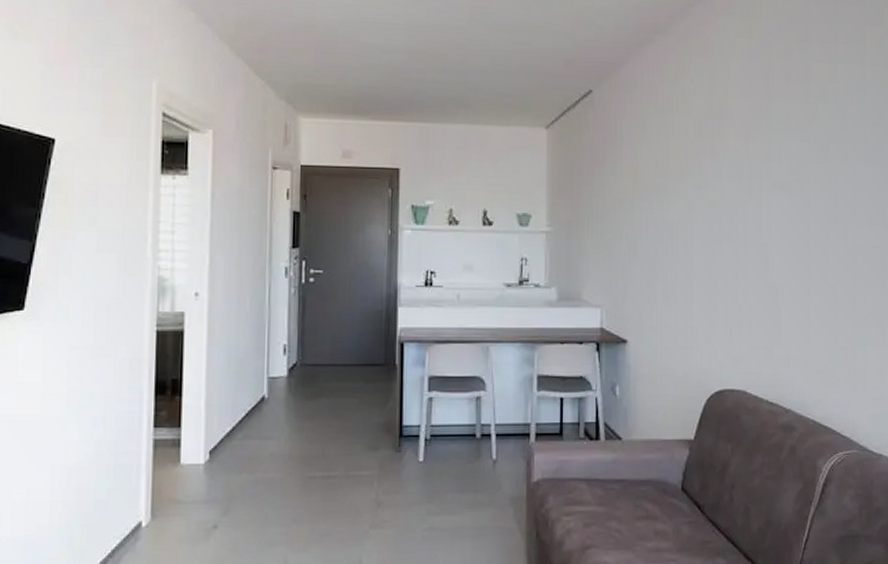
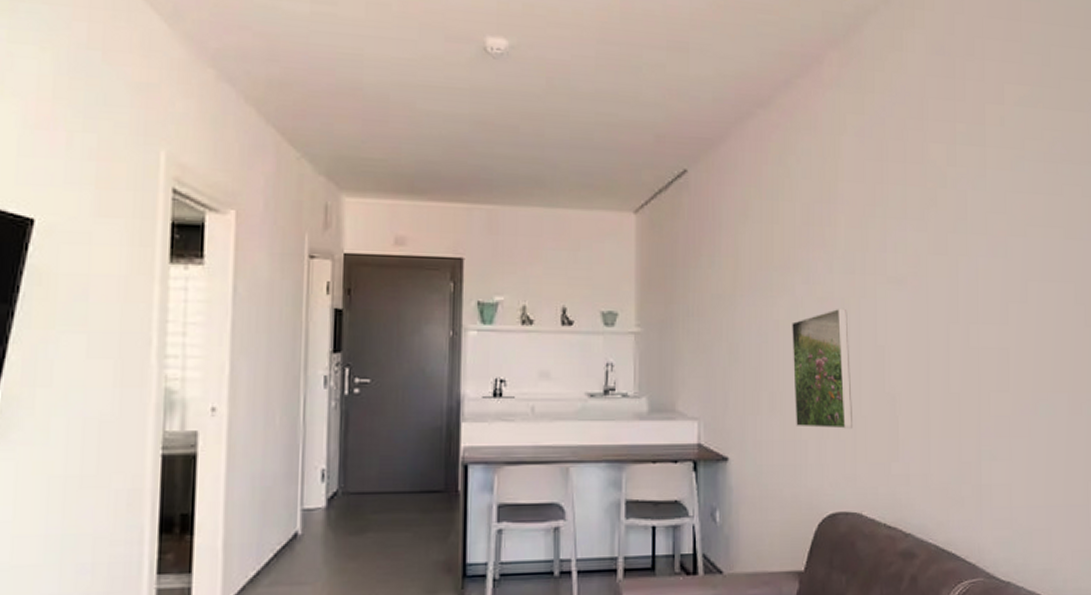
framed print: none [684,210,740,317] -> present [792,308,854,429]

